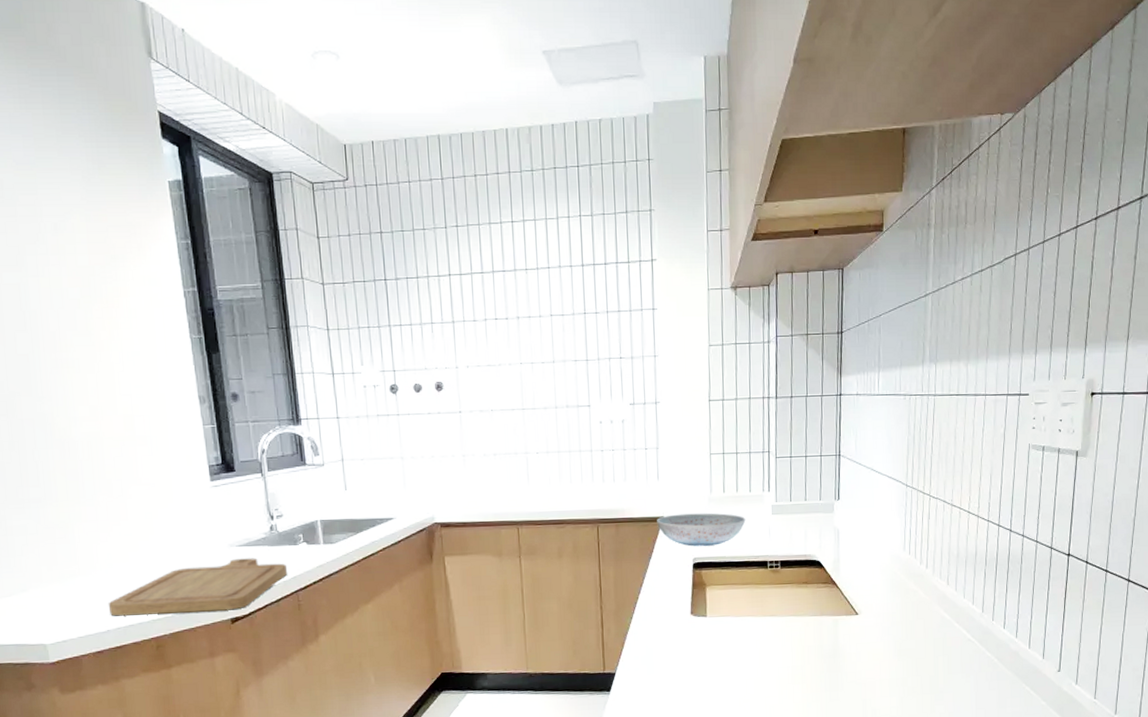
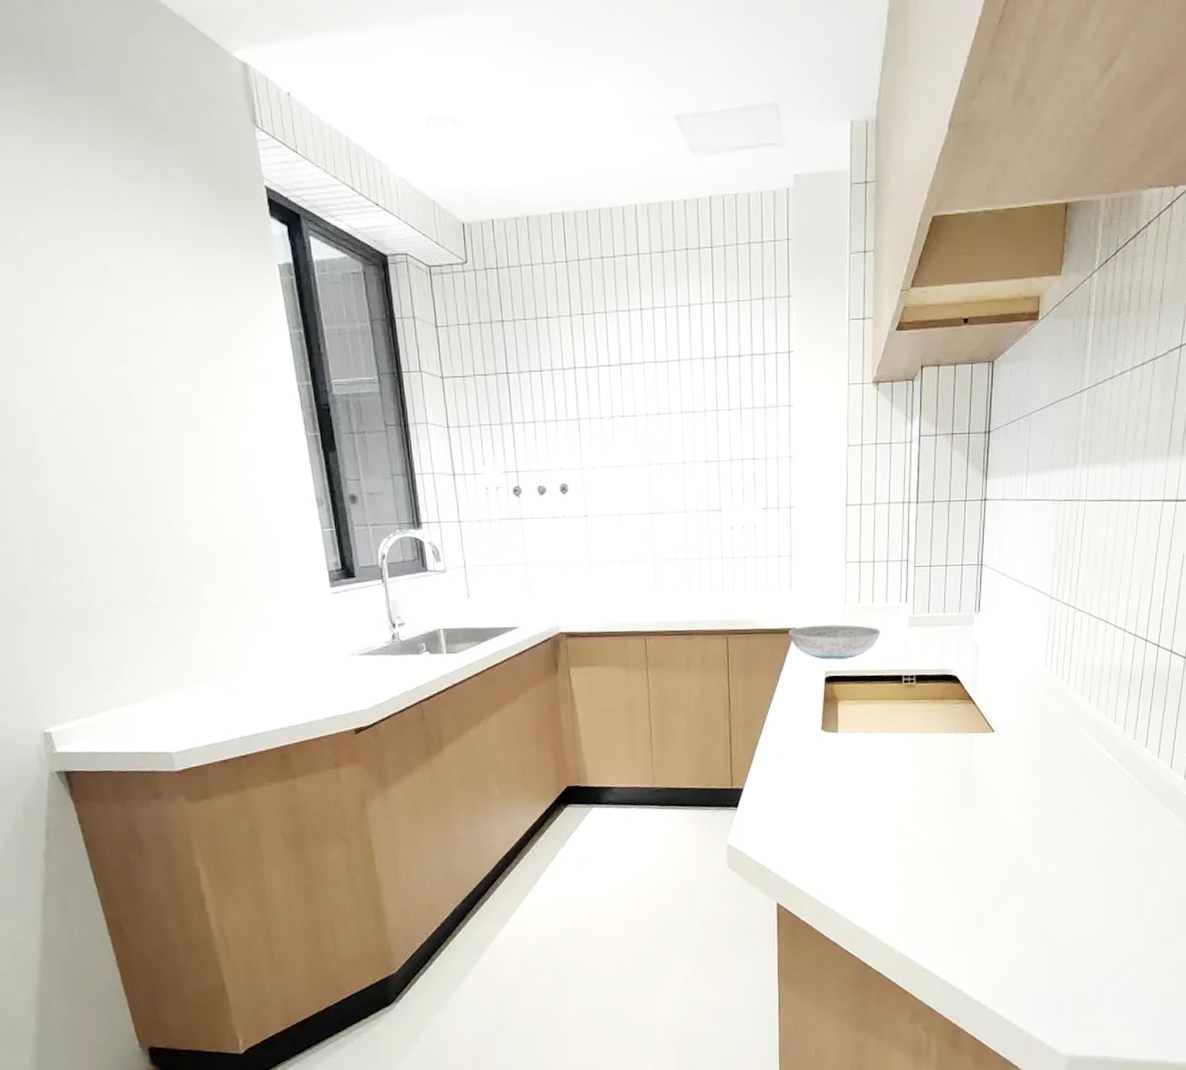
chopping board: present [108,558,288,616] -> none [231,667,411,725]

